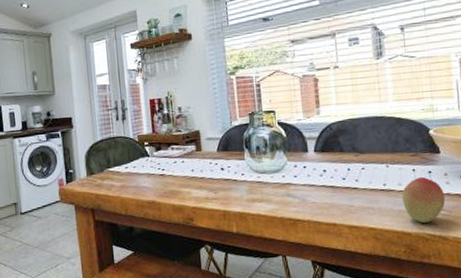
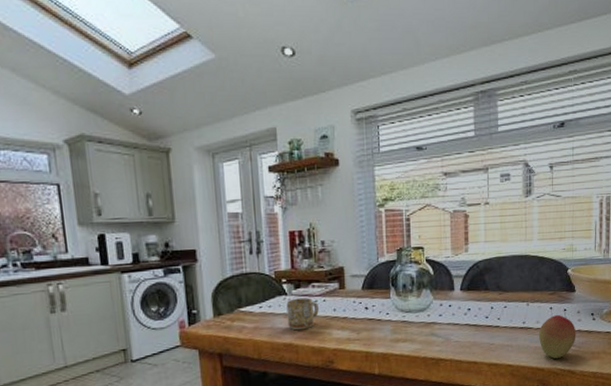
mug: none [149,159,178,189] -> present [286,297,319,330]

